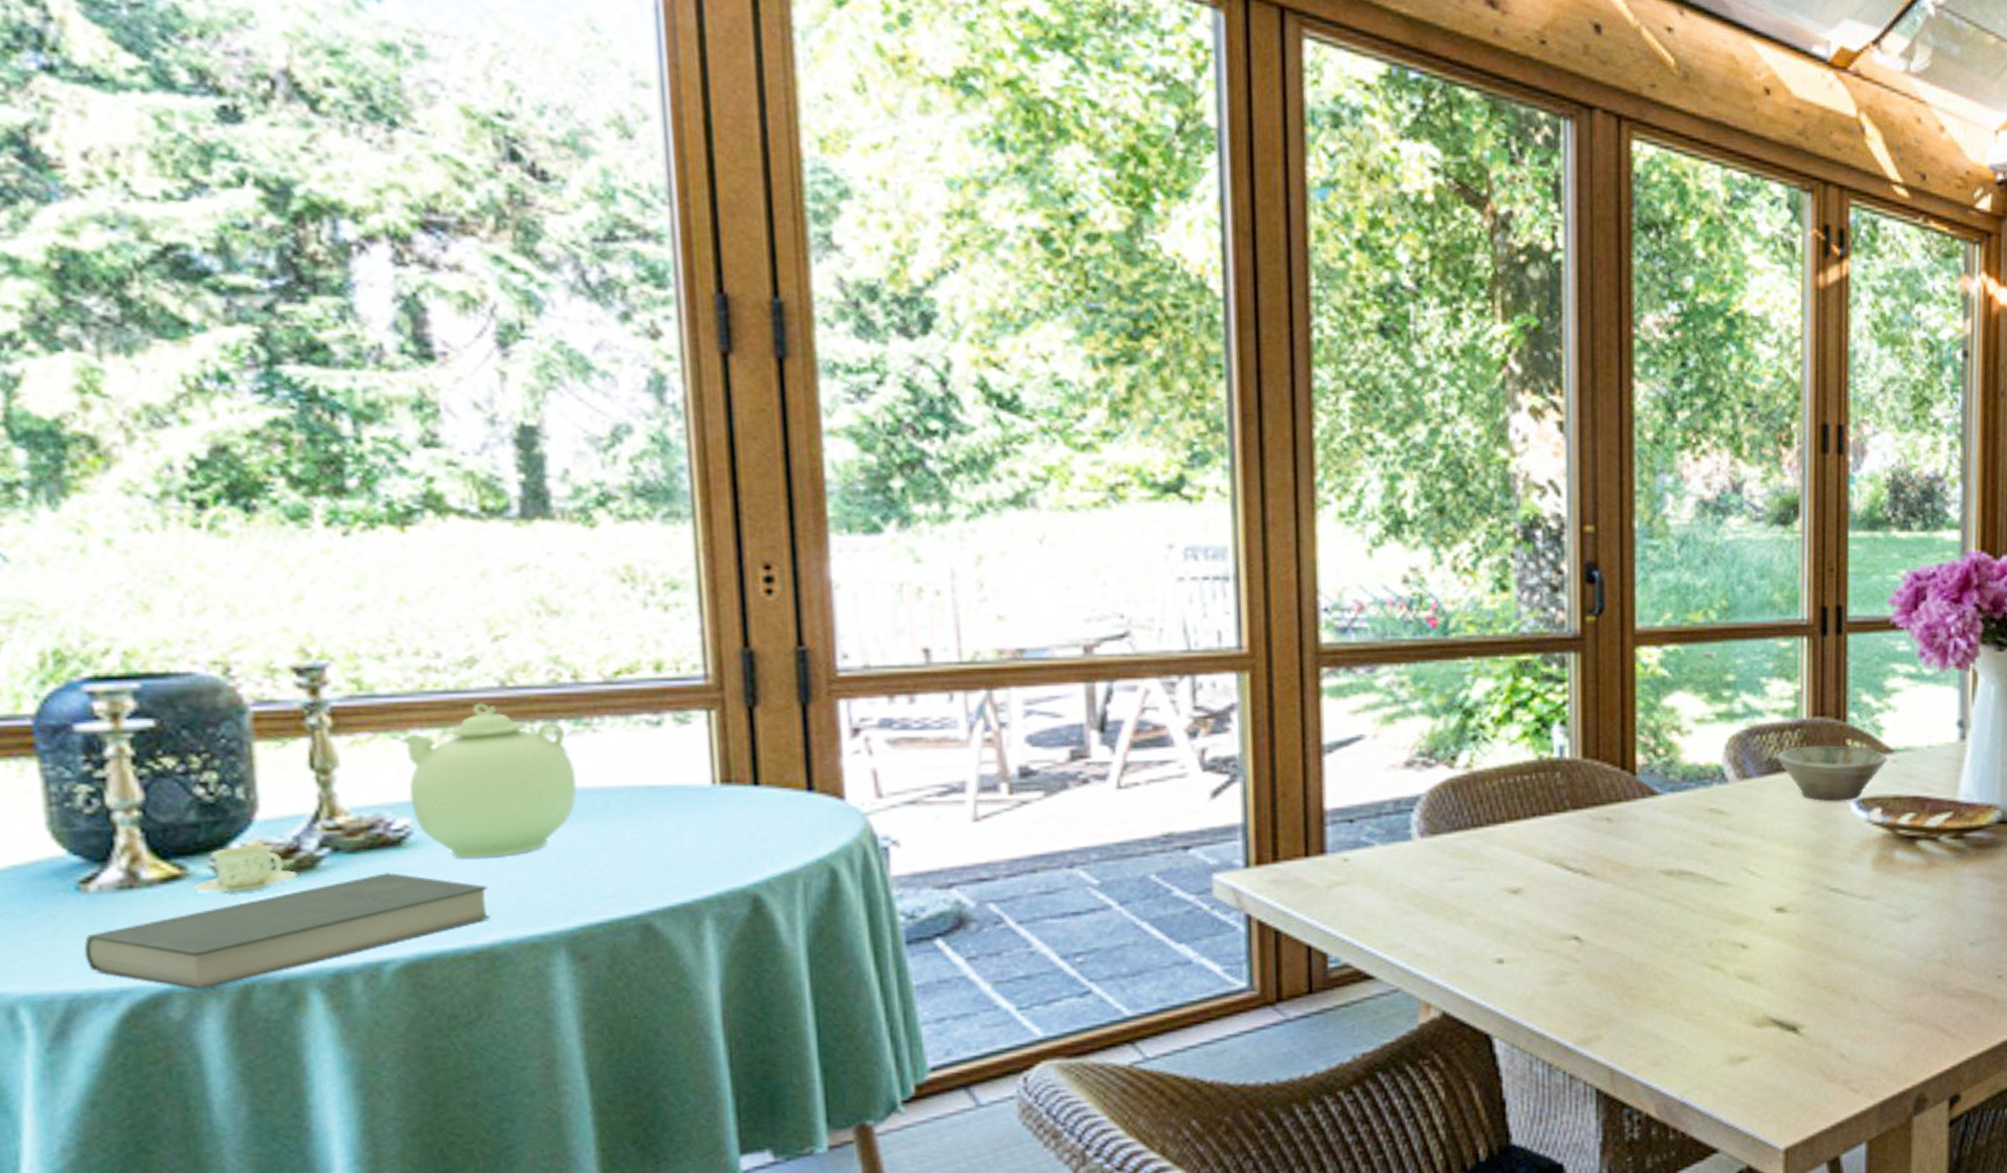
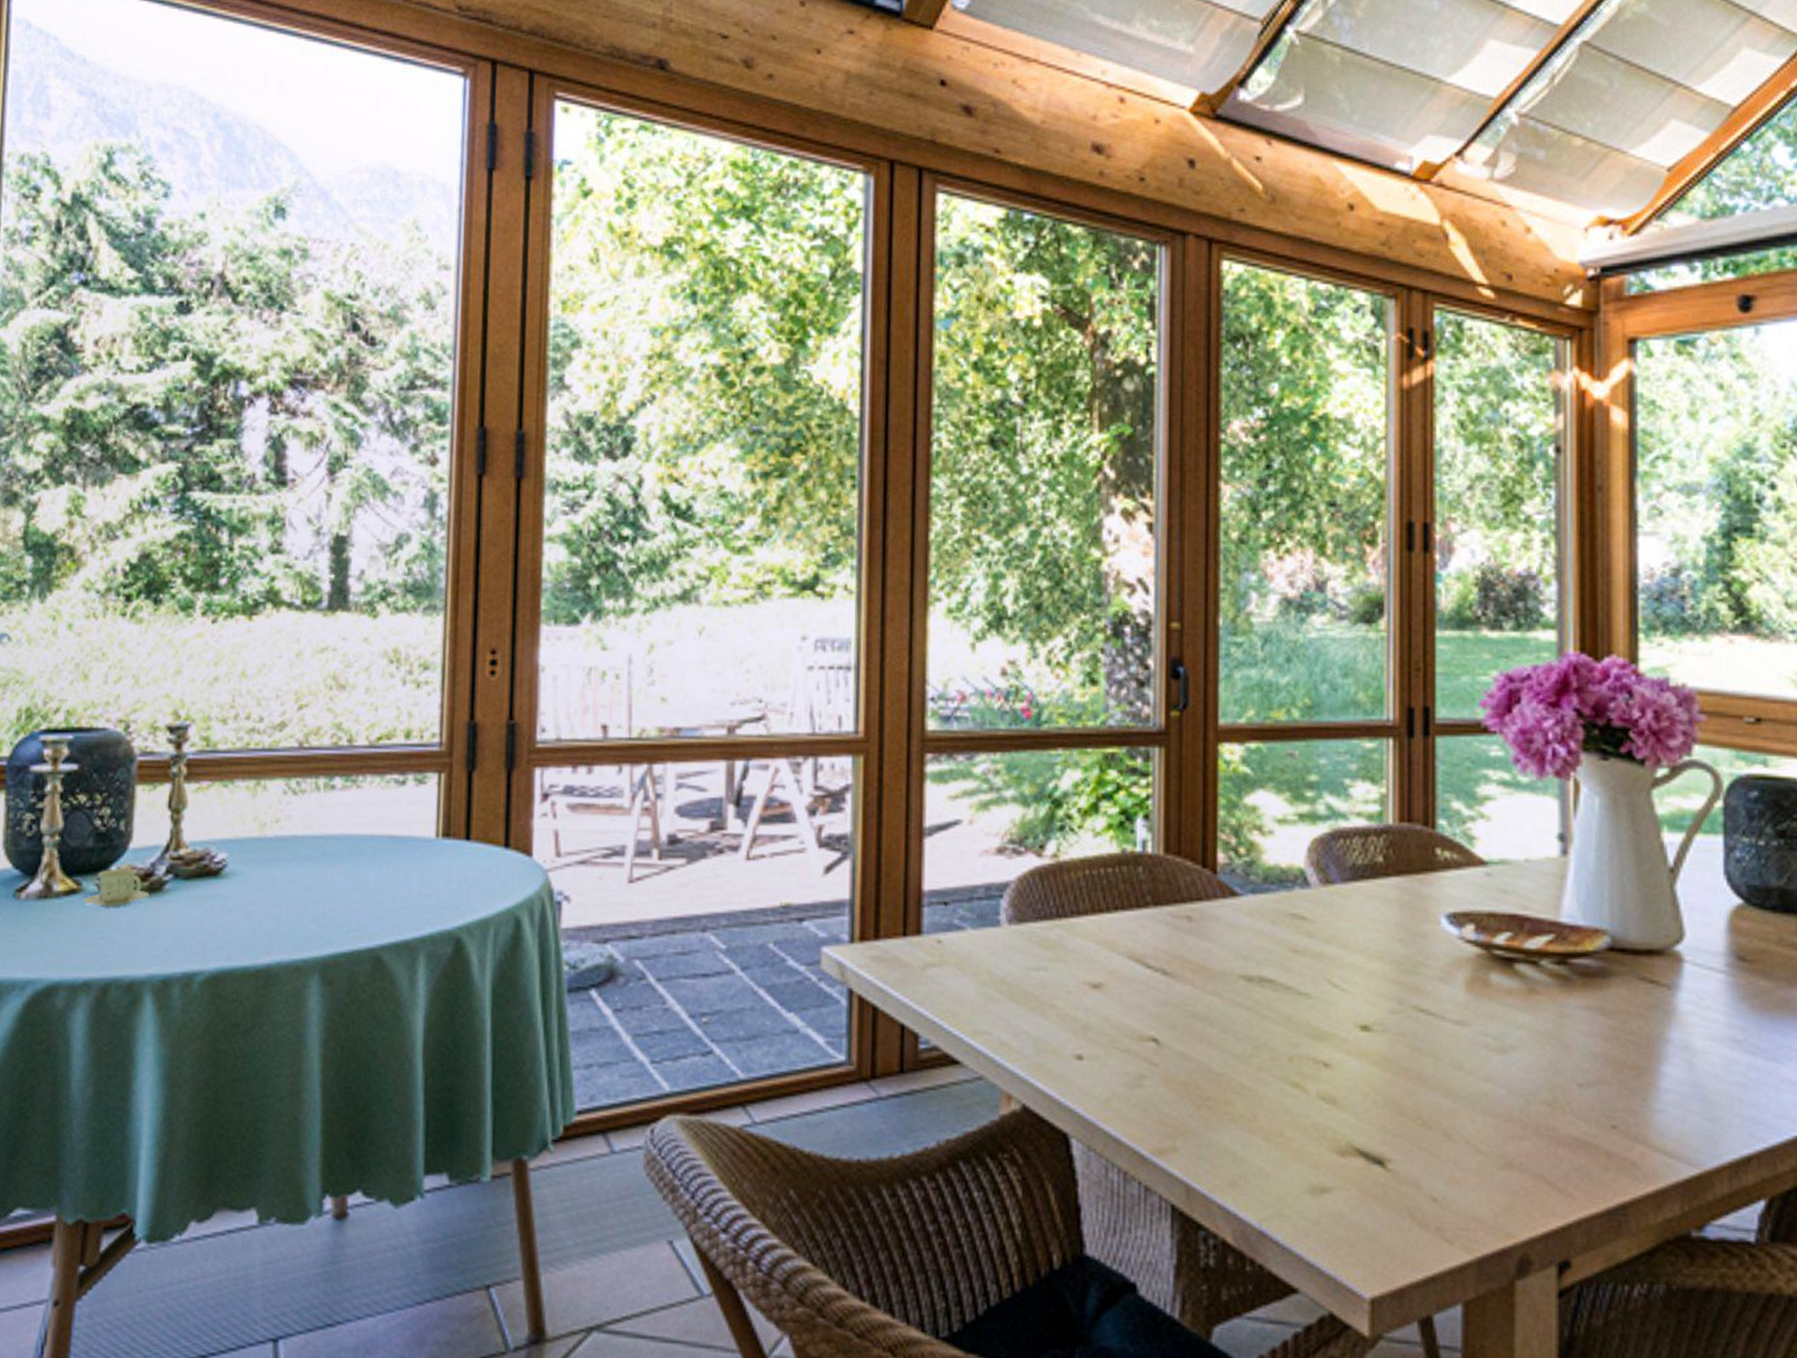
book: present [83,872,490,990] -> none [10,898,271,985]
teapot: present [400,703,578,858] -> none [228,760,342,890]
bowl: present [1777,745,1889,802] -> none [1361,853,1482,915]

